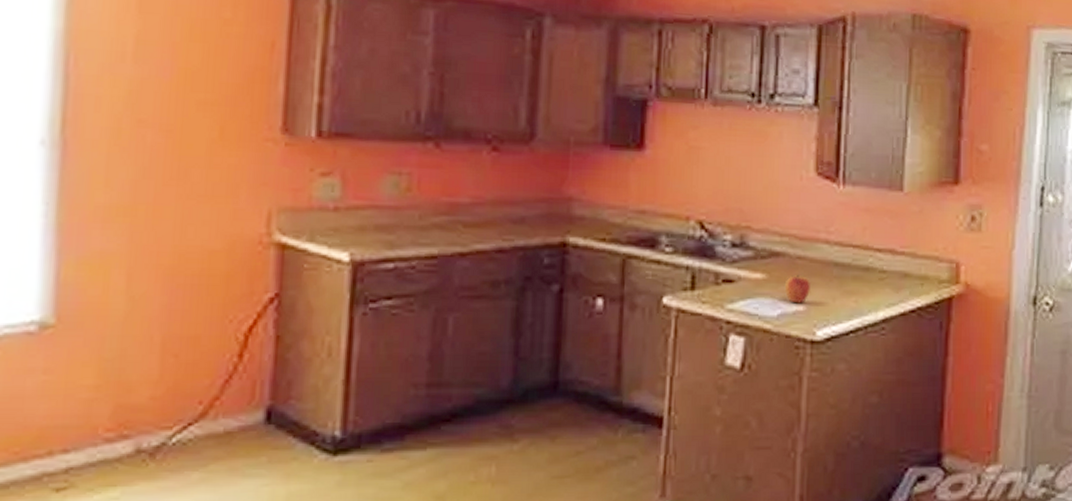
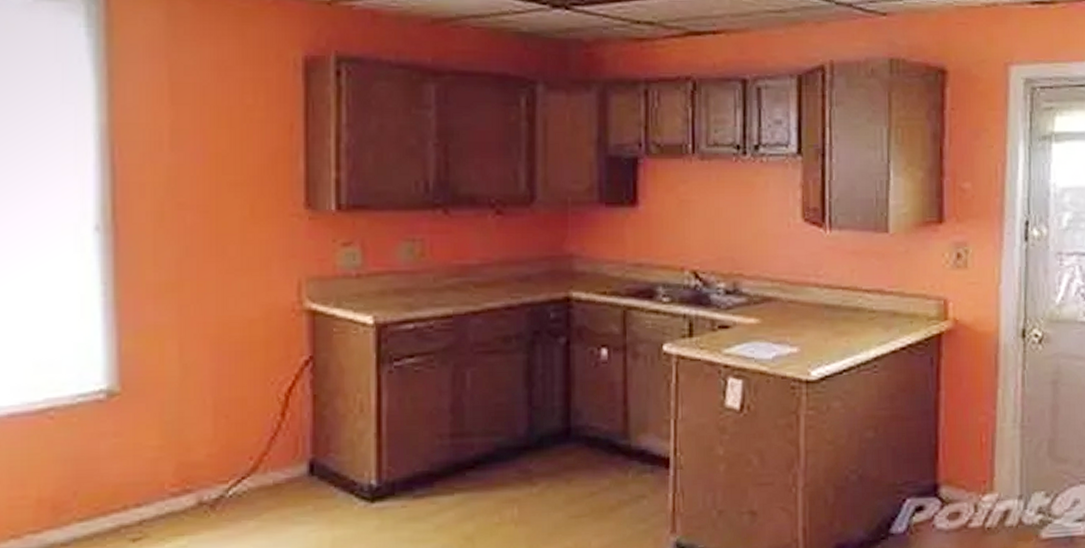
apple: present [784,275,810,304] -> none [778,319,803,346]

